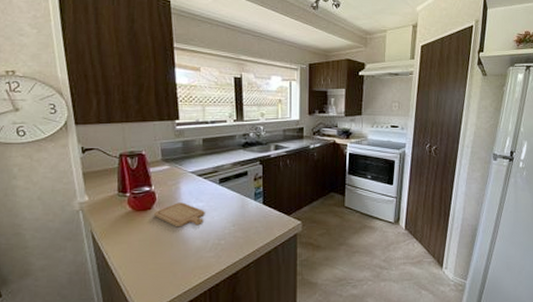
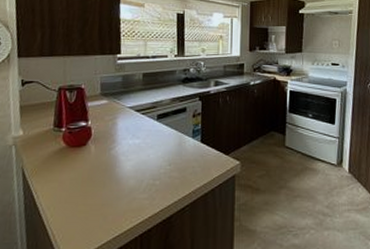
chopping board: present [154,202,205,227] -> none [88,139,141,166]

